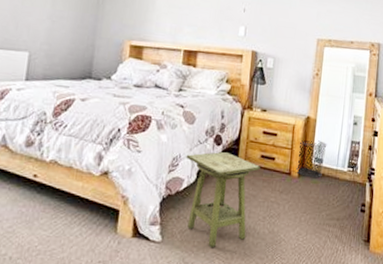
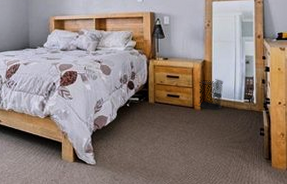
side table: present [186,152,260,248] -> none [107,94,168,168]

